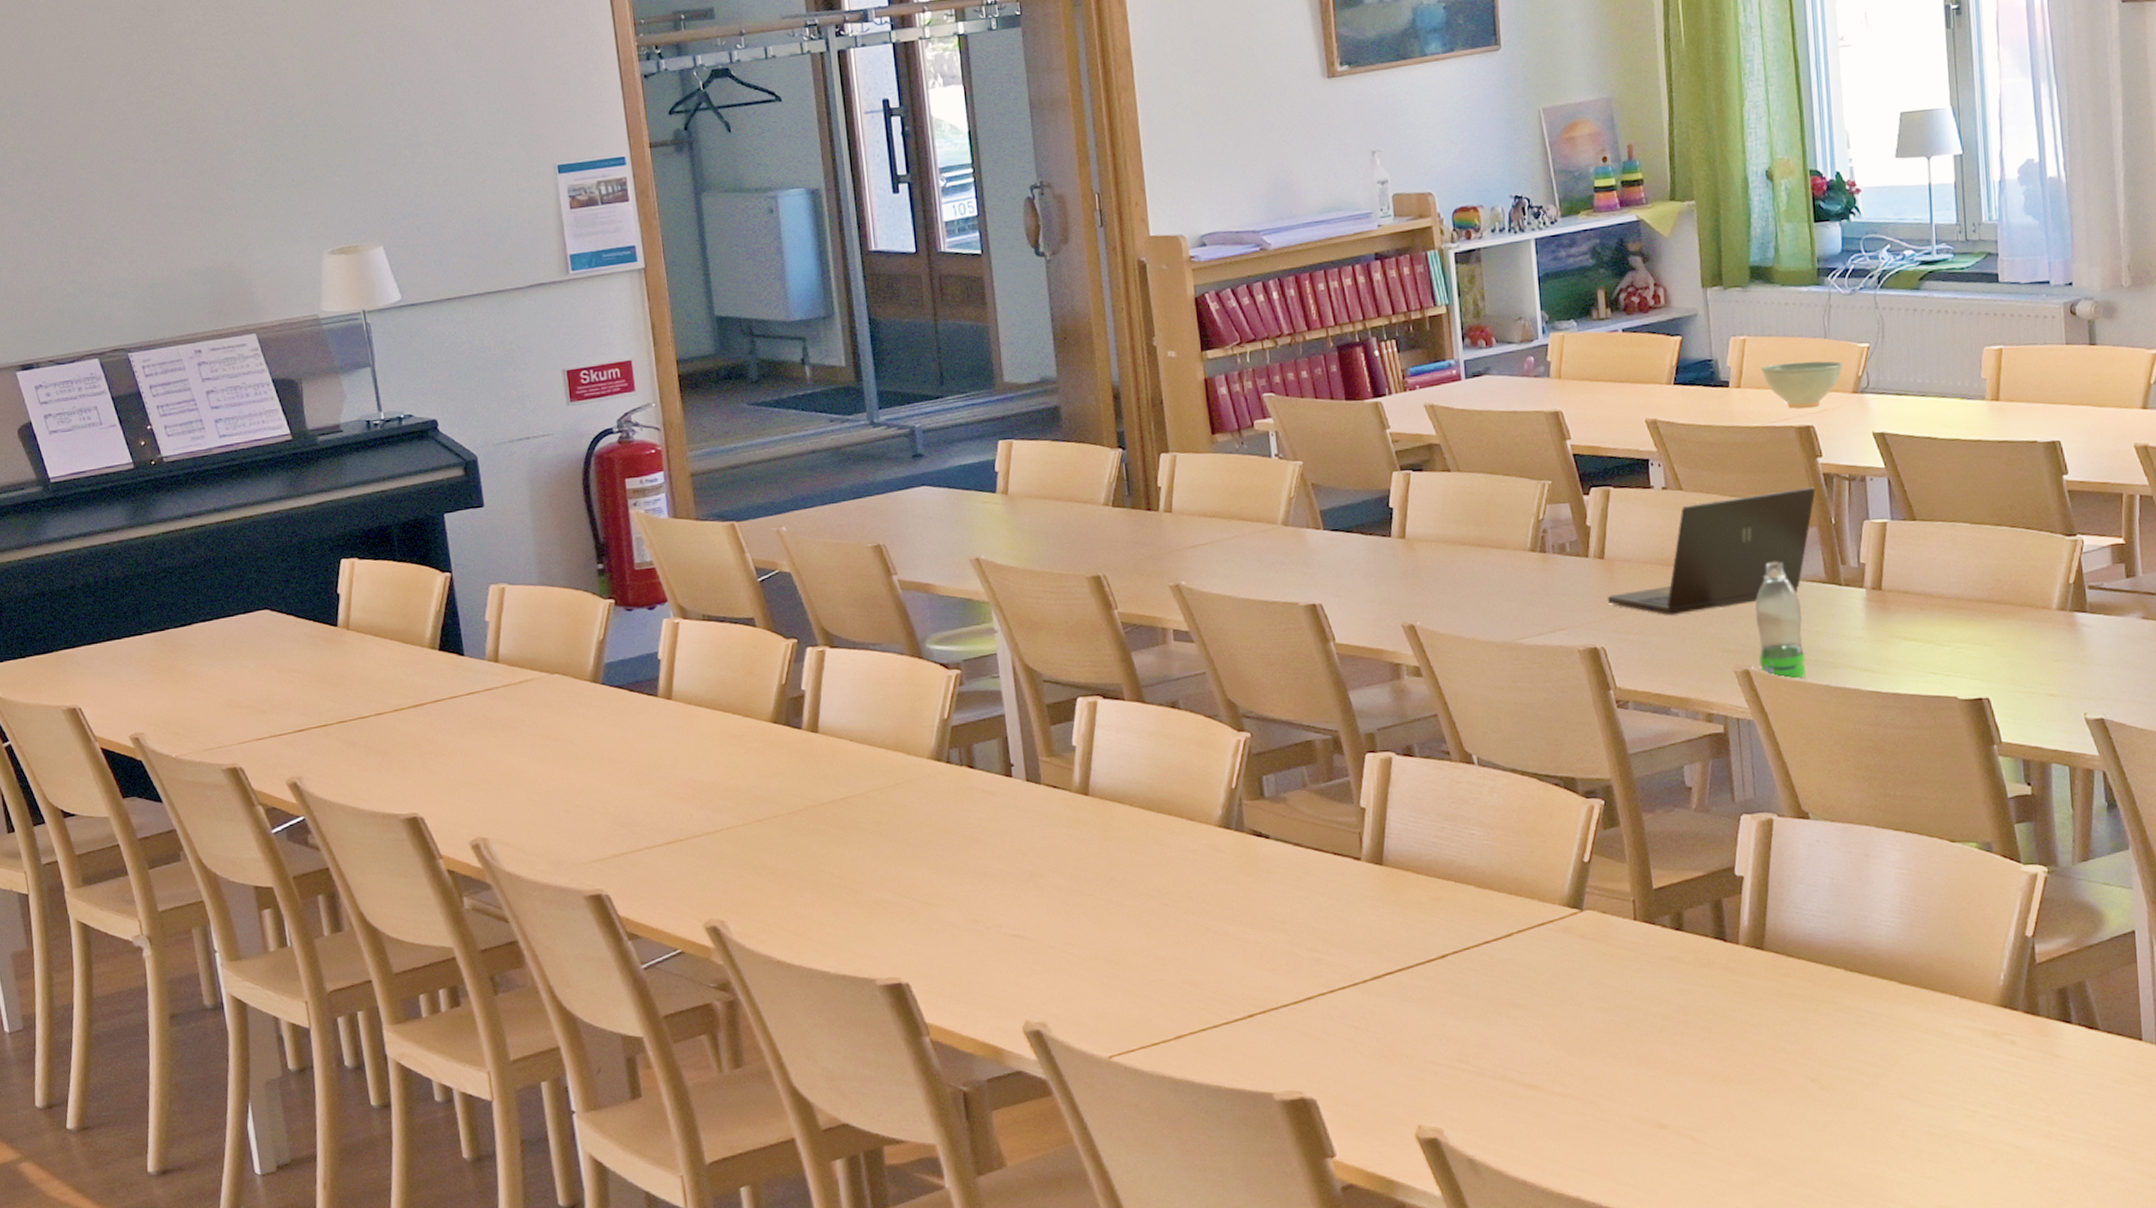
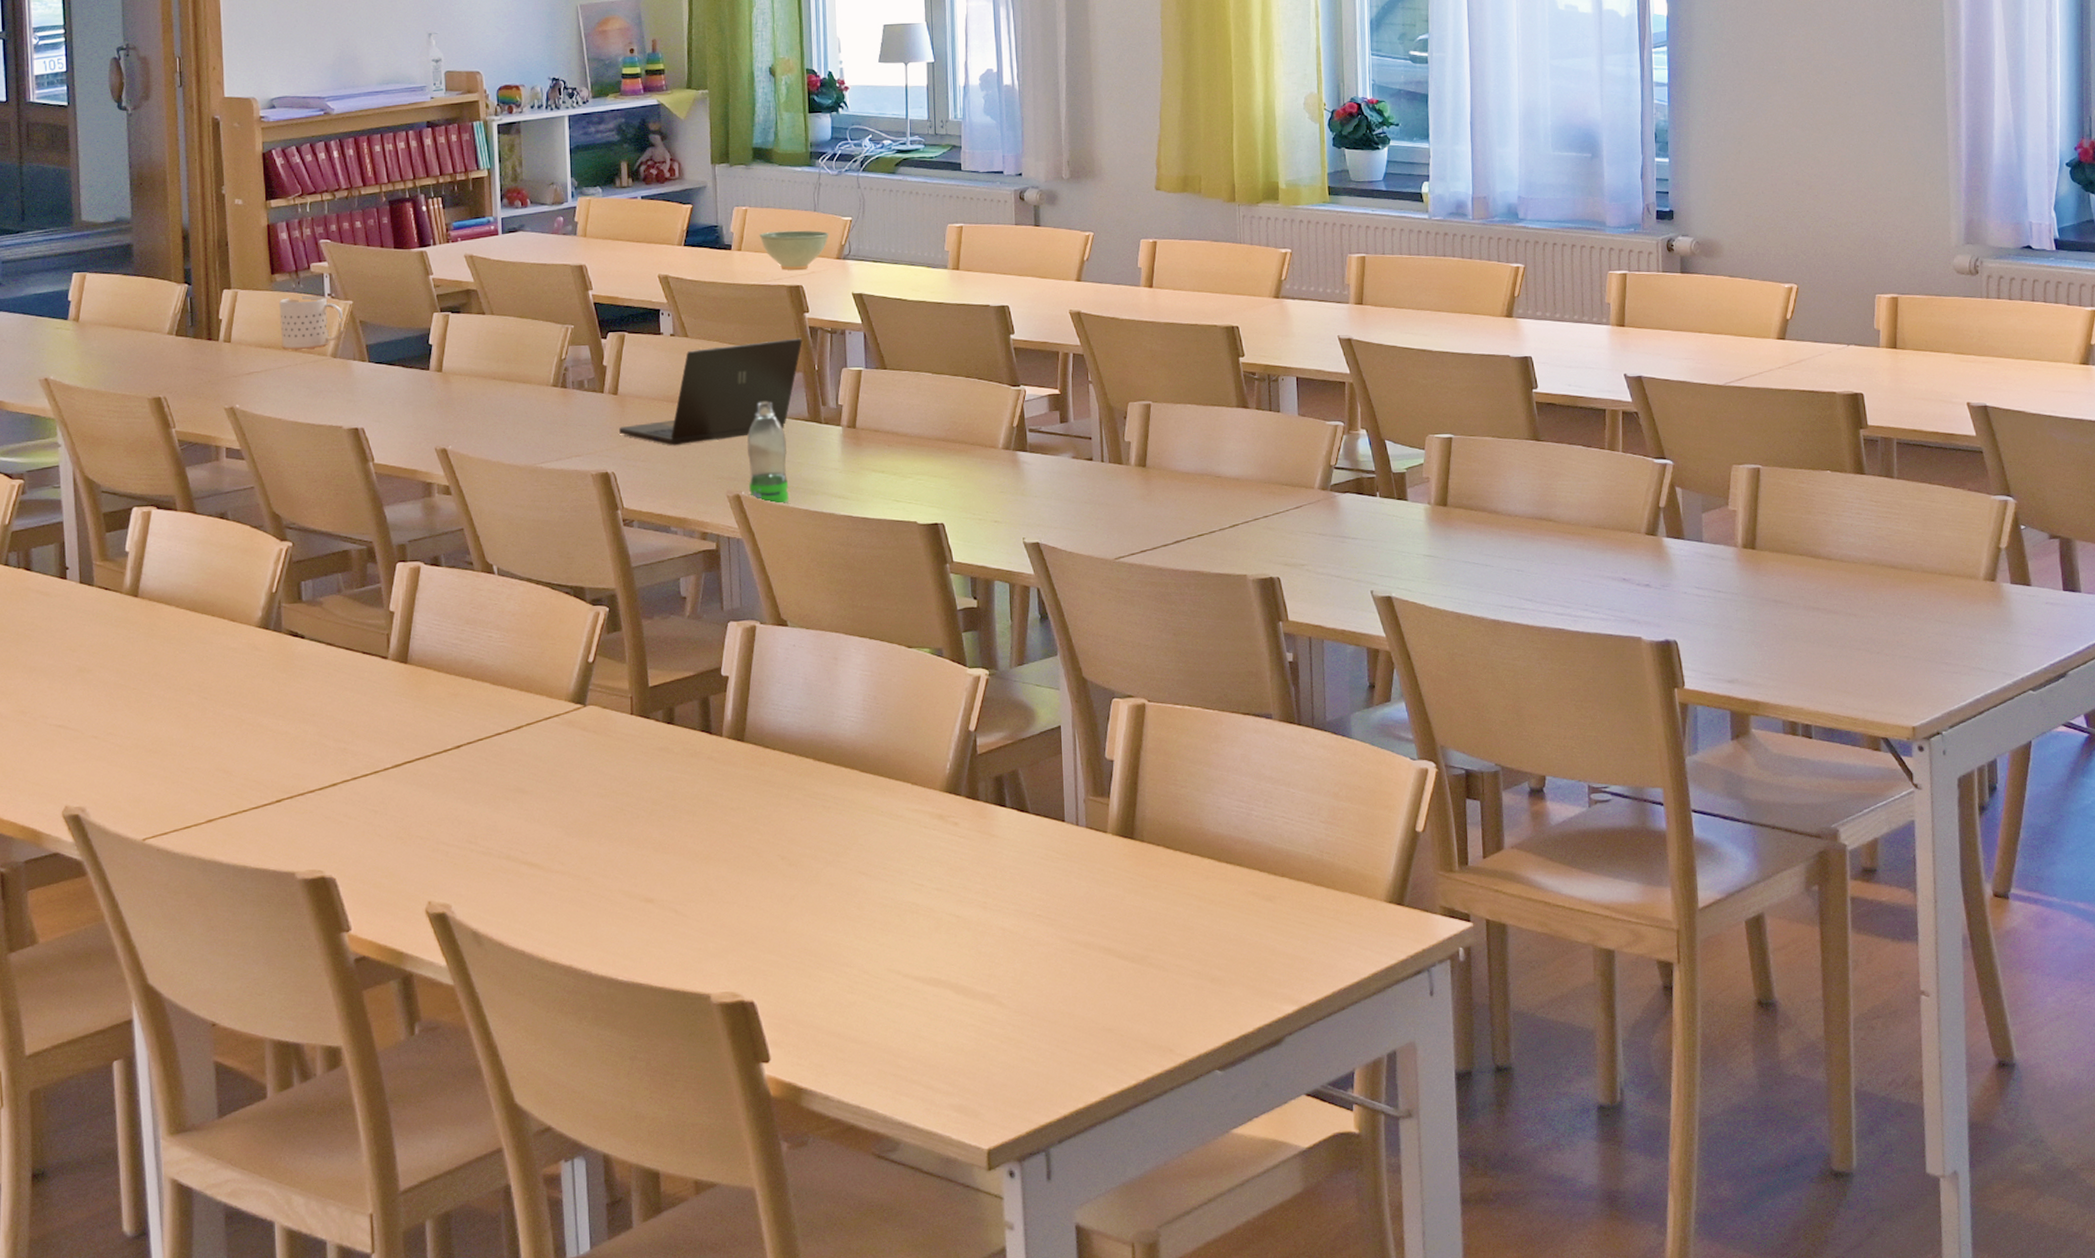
mug: none [1222,456,1295,518] -> present [279,295,344,350]

